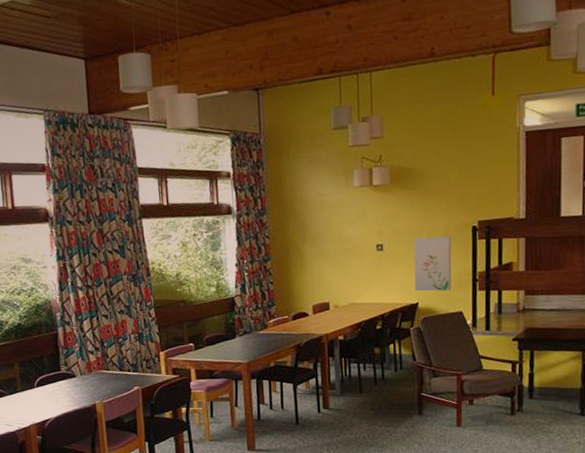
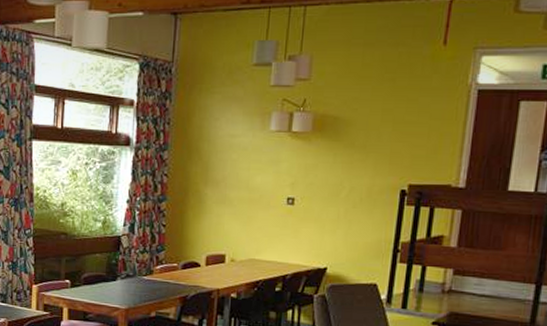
wall art: present [413,236,452,291] -> none [325,195,374,259]

